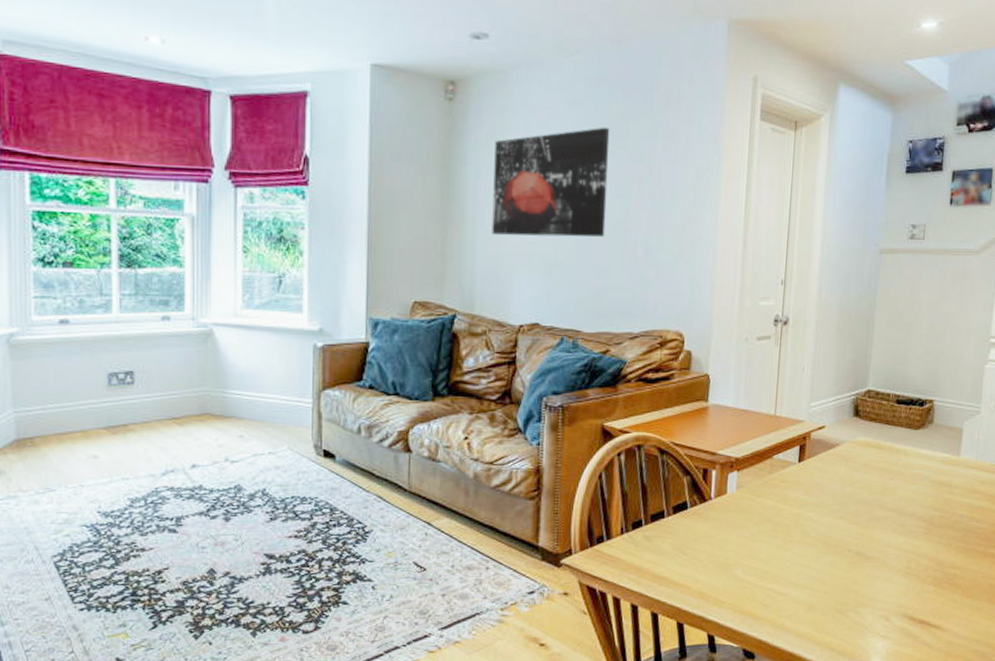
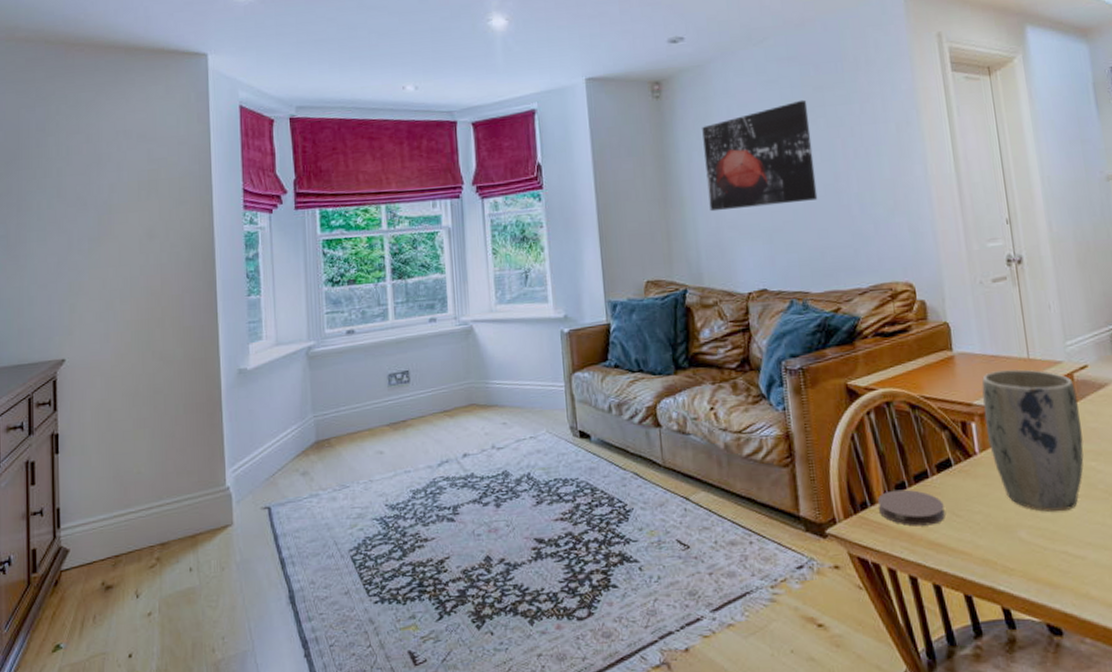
coaster: none [614,527,674,561] -> present [878,489,945,526]
plant pot: none [724,425,810,554] -> present [981,369,1084,512]

